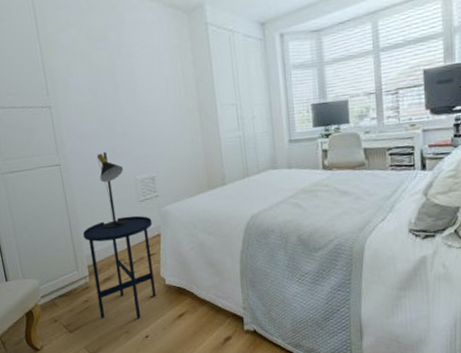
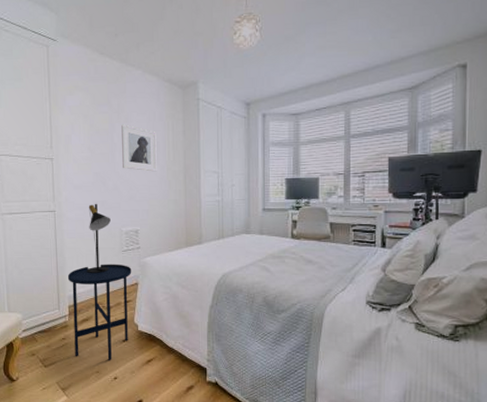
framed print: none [123,60,168,111] -> present [121,124,157,172]

